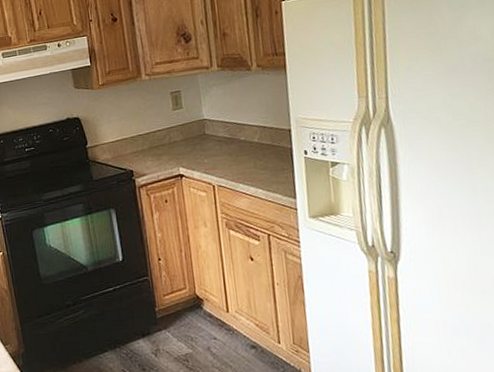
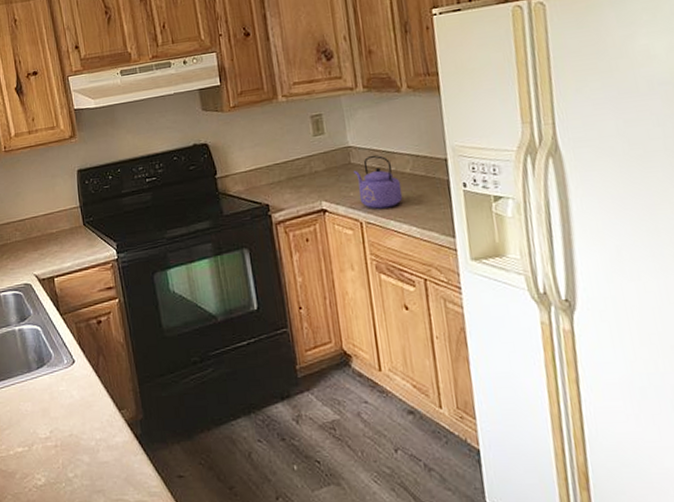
kettle: none [208,127,251,174] -> present [354,155,403,209]

